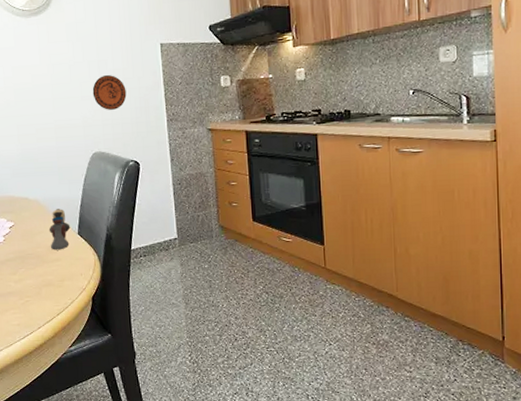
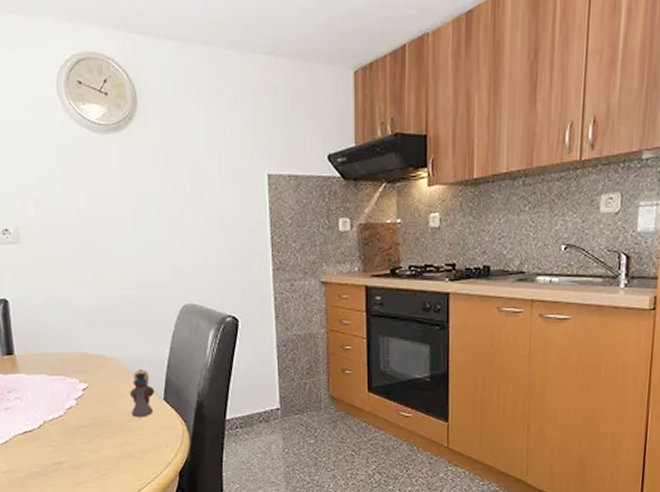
decorative plate: present [92,75,127,110] -> none [183,211,225,254]

